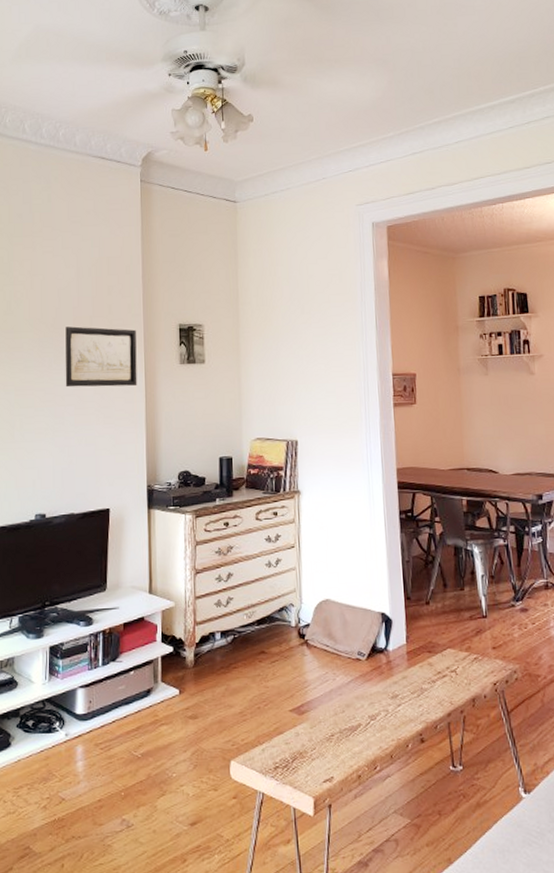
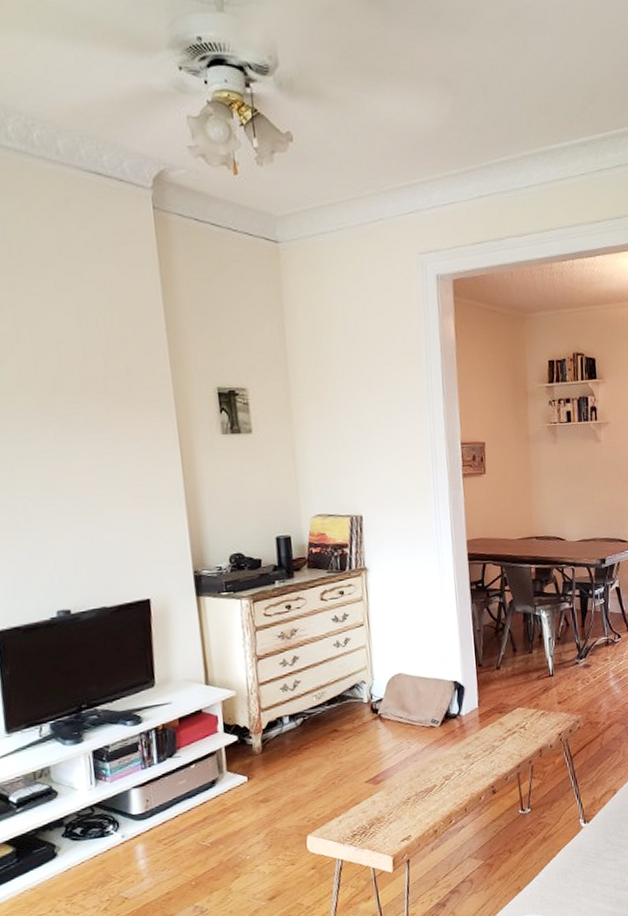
wall art: present [65,326,137,388] -> none [71,389,172,463]

